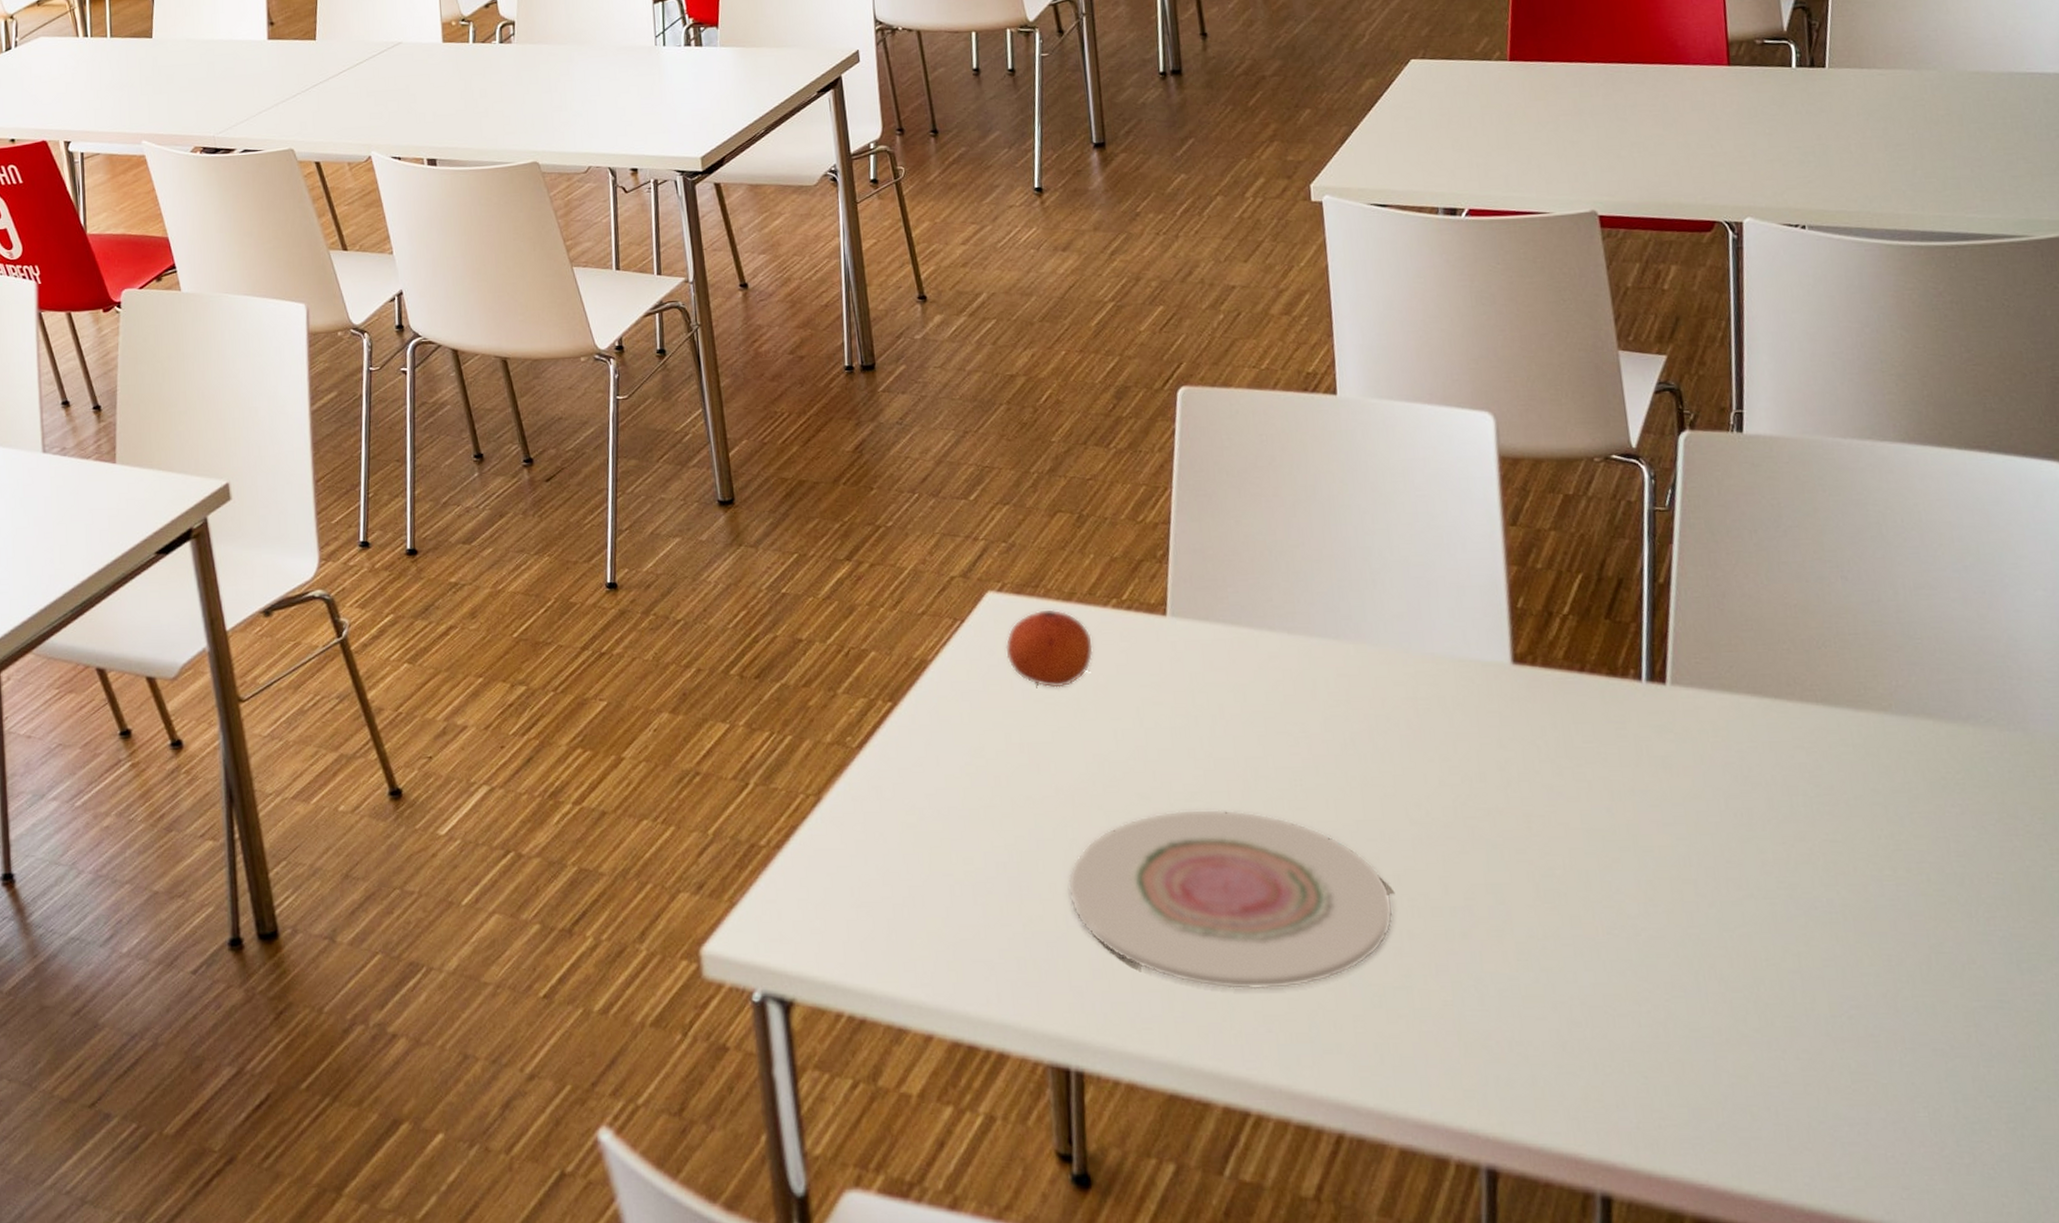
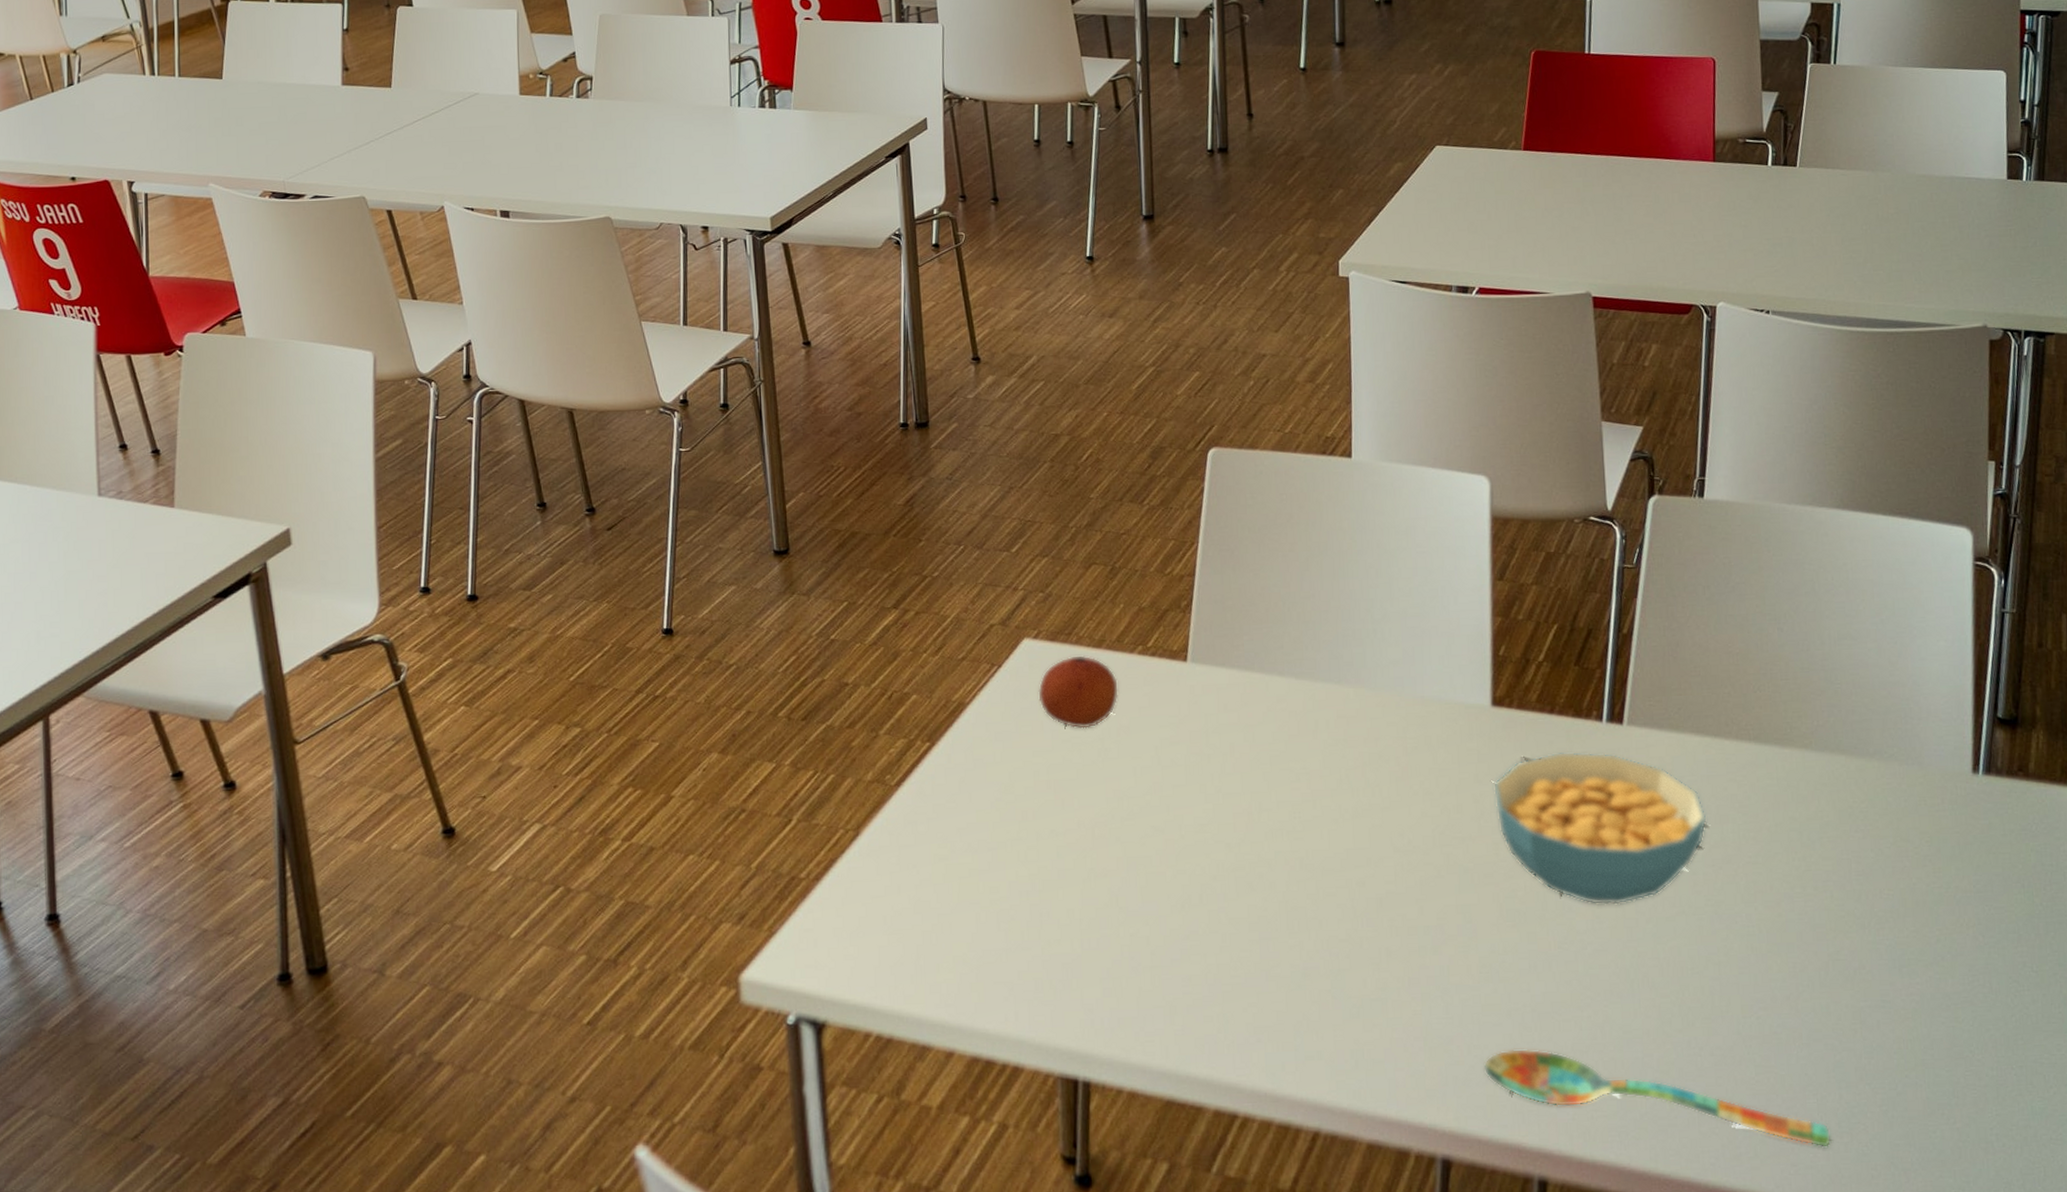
plate: present [1067,808,1394,990] -> none [1084,839,1375,1005]
cereal bowl: none [1519,714,1774,887] -> present [1492,751,1708,905]
spoon: none [1528,1046,1950,1169] -> present [1483,1048,1832,1148]

